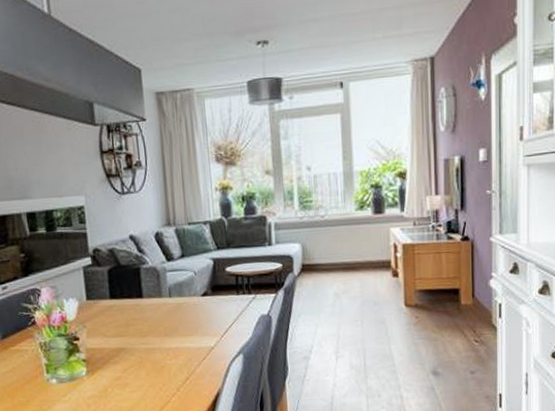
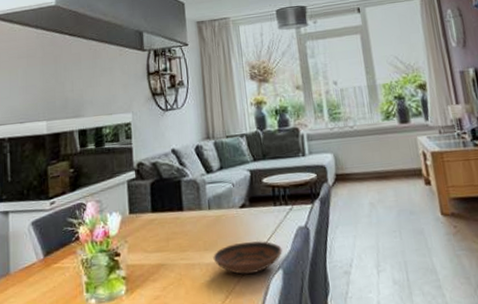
bowl: none [174,327,244,358] -> present [213,240,282,274]

